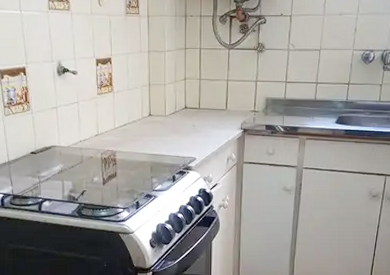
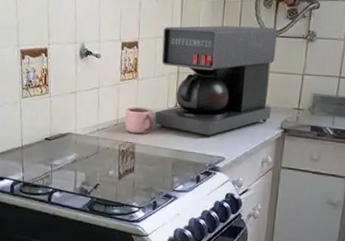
mug: none [104,117,131,142] -> present [125,106,154,134]
coffee maker: none [132,41,232,142] -> present [155,25,277,138]

